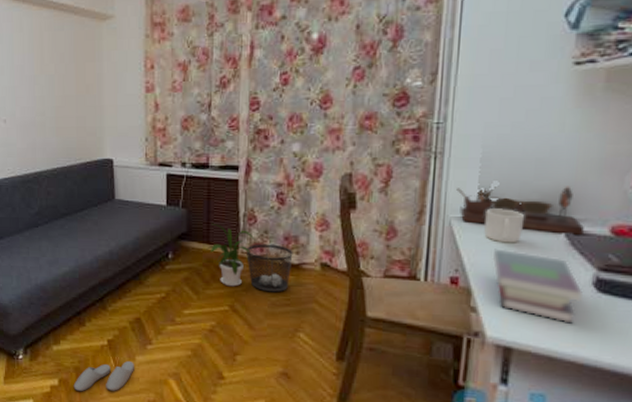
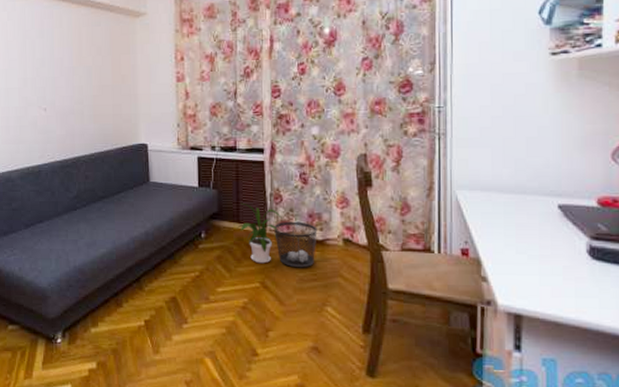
slippers: present [73,360,134,392] -> none [111,340,171,375]
desk organizer: present [456,186,585,236] -> none [460,162,575,208]
mug: present [484,208,525,243] -> none [487,184,522,216]
books: present [492,249,584,324] -> none [496,221,580,290]

